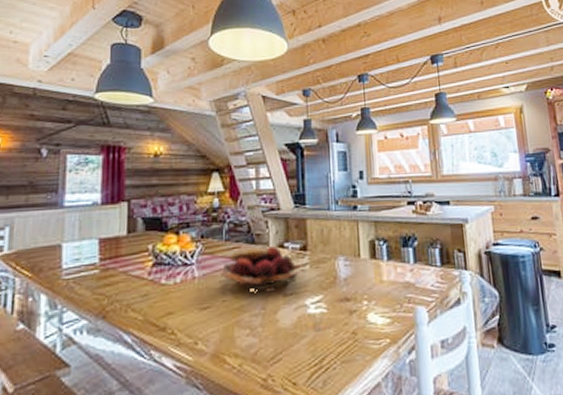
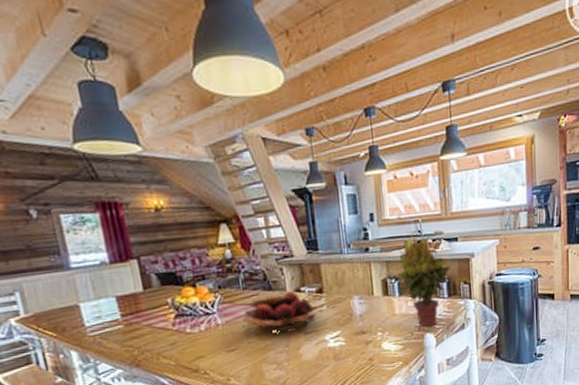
potted plant: none [385,197,444,299] -> present [396,236,451,327]

